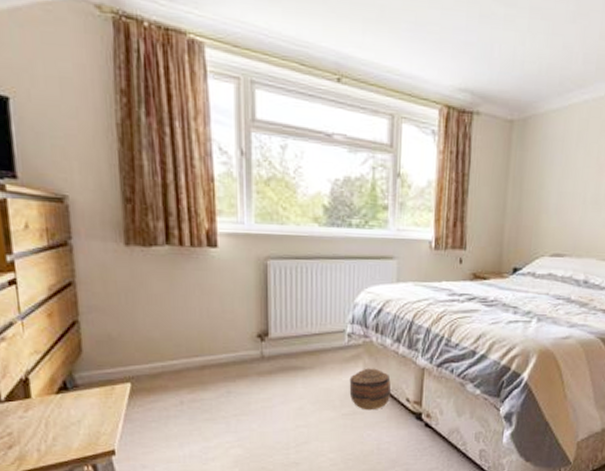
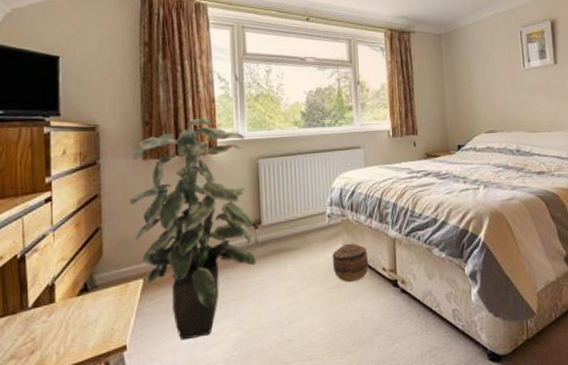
indoor plant: none [111,200,261,451] -> present [130,118,256,341]

